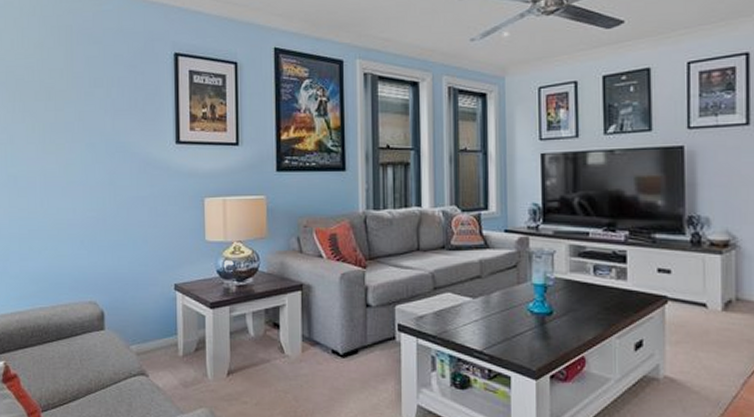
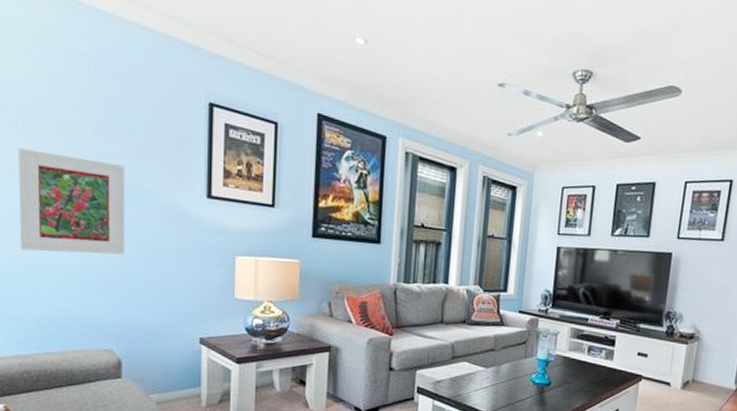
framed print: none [16,118,105,211] -> present [18,148,125,255]

